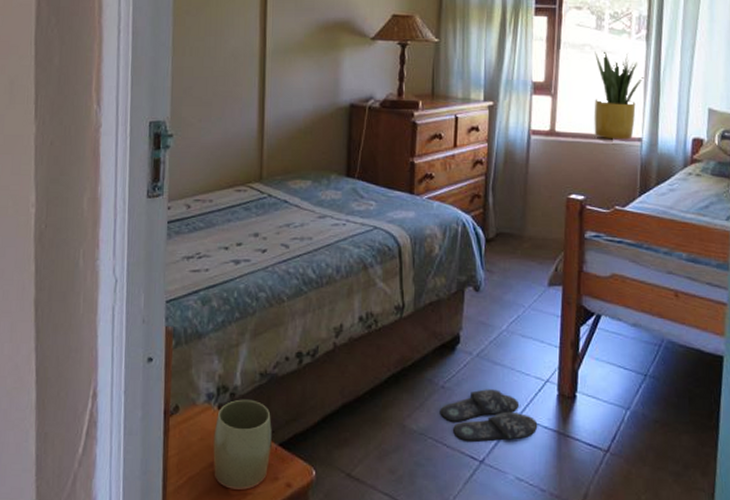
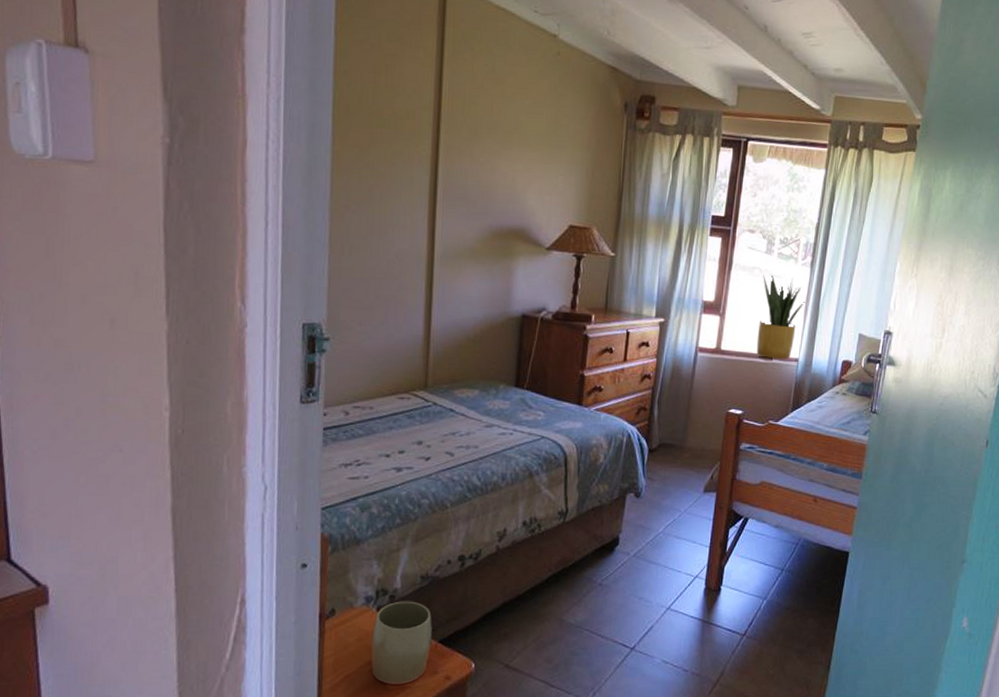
slippers: present [440,389,538,442] -> none [596,585,685,631]

